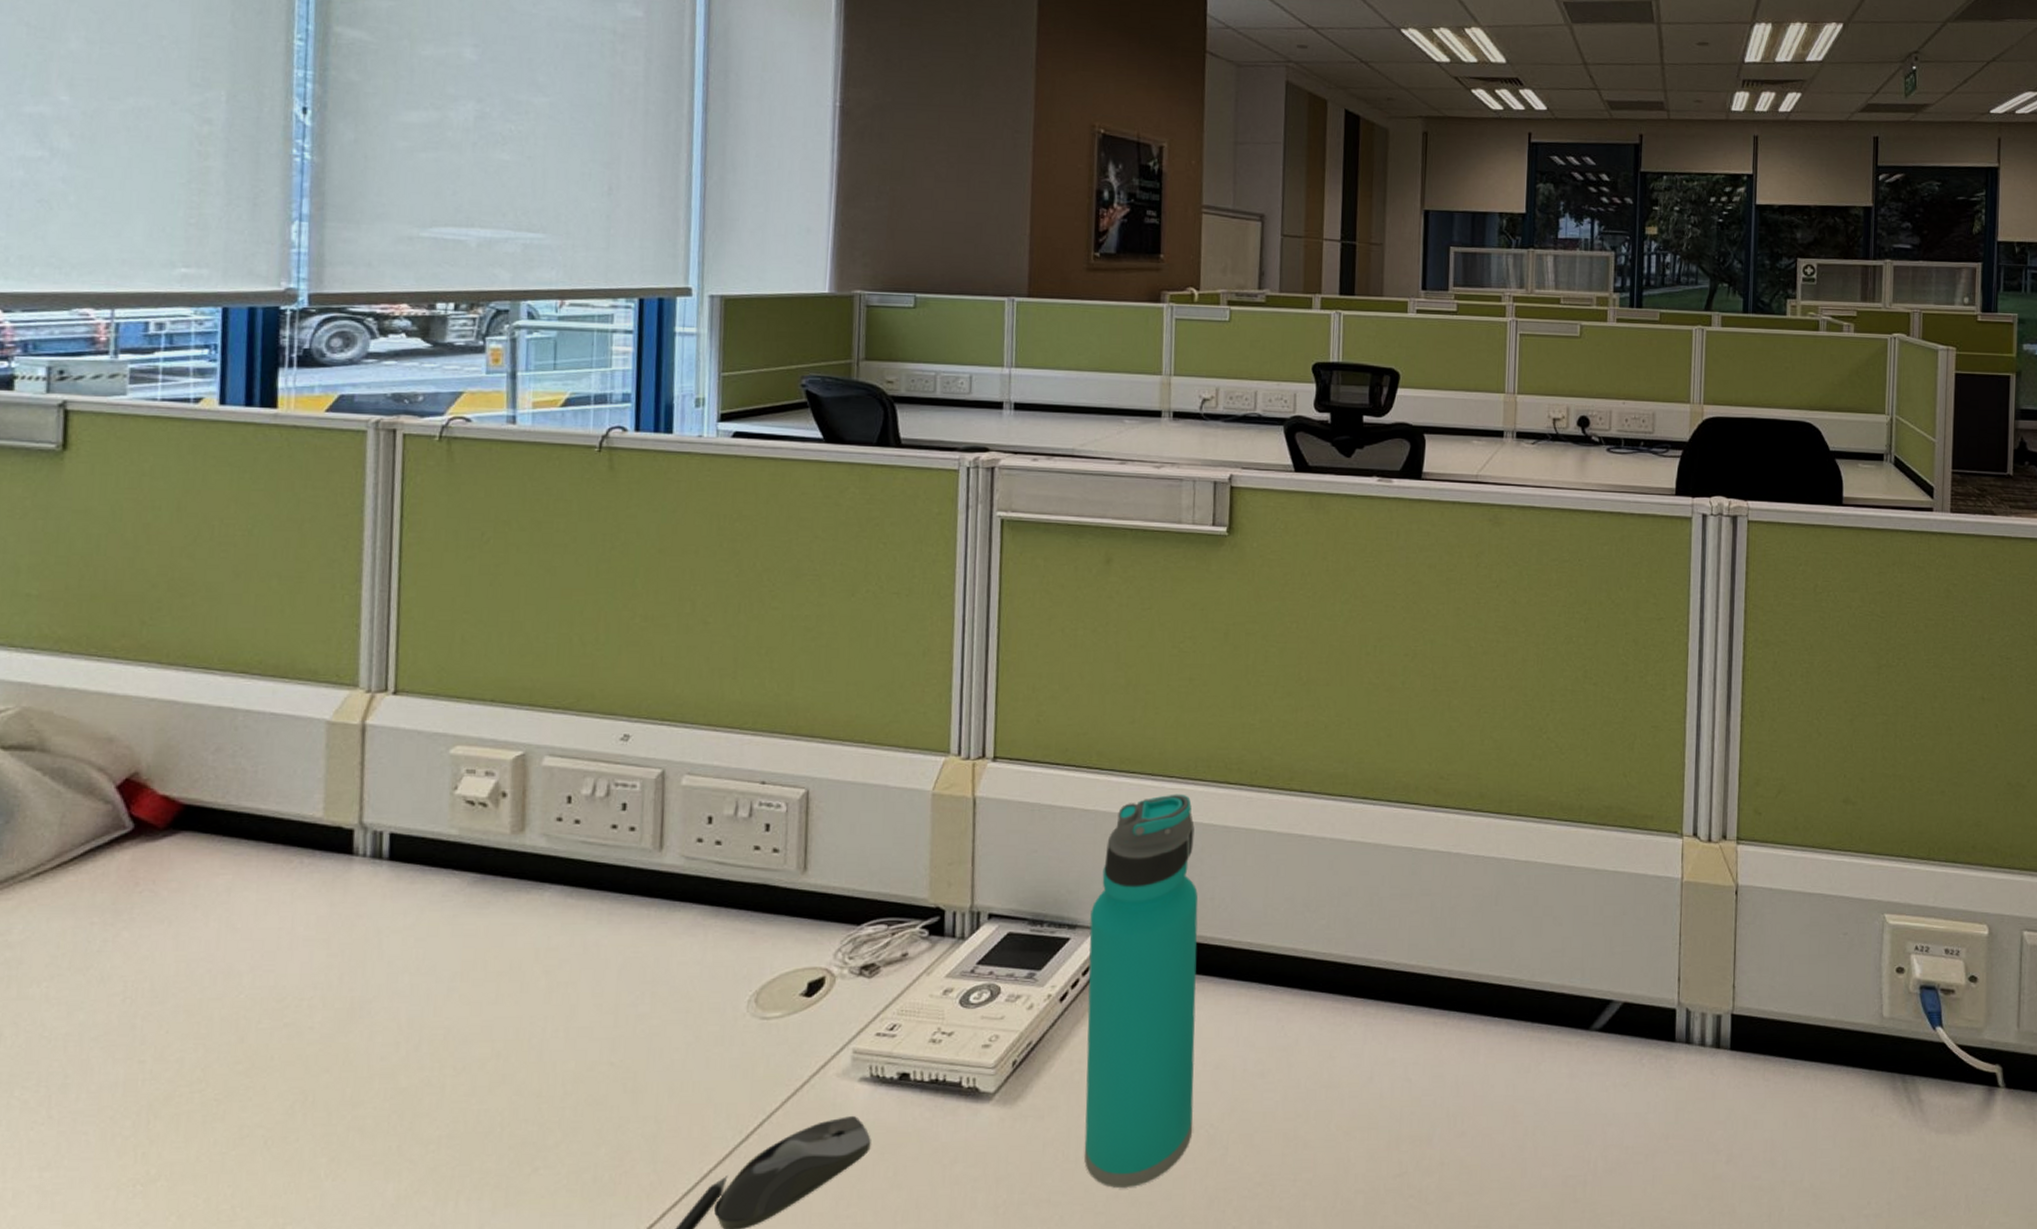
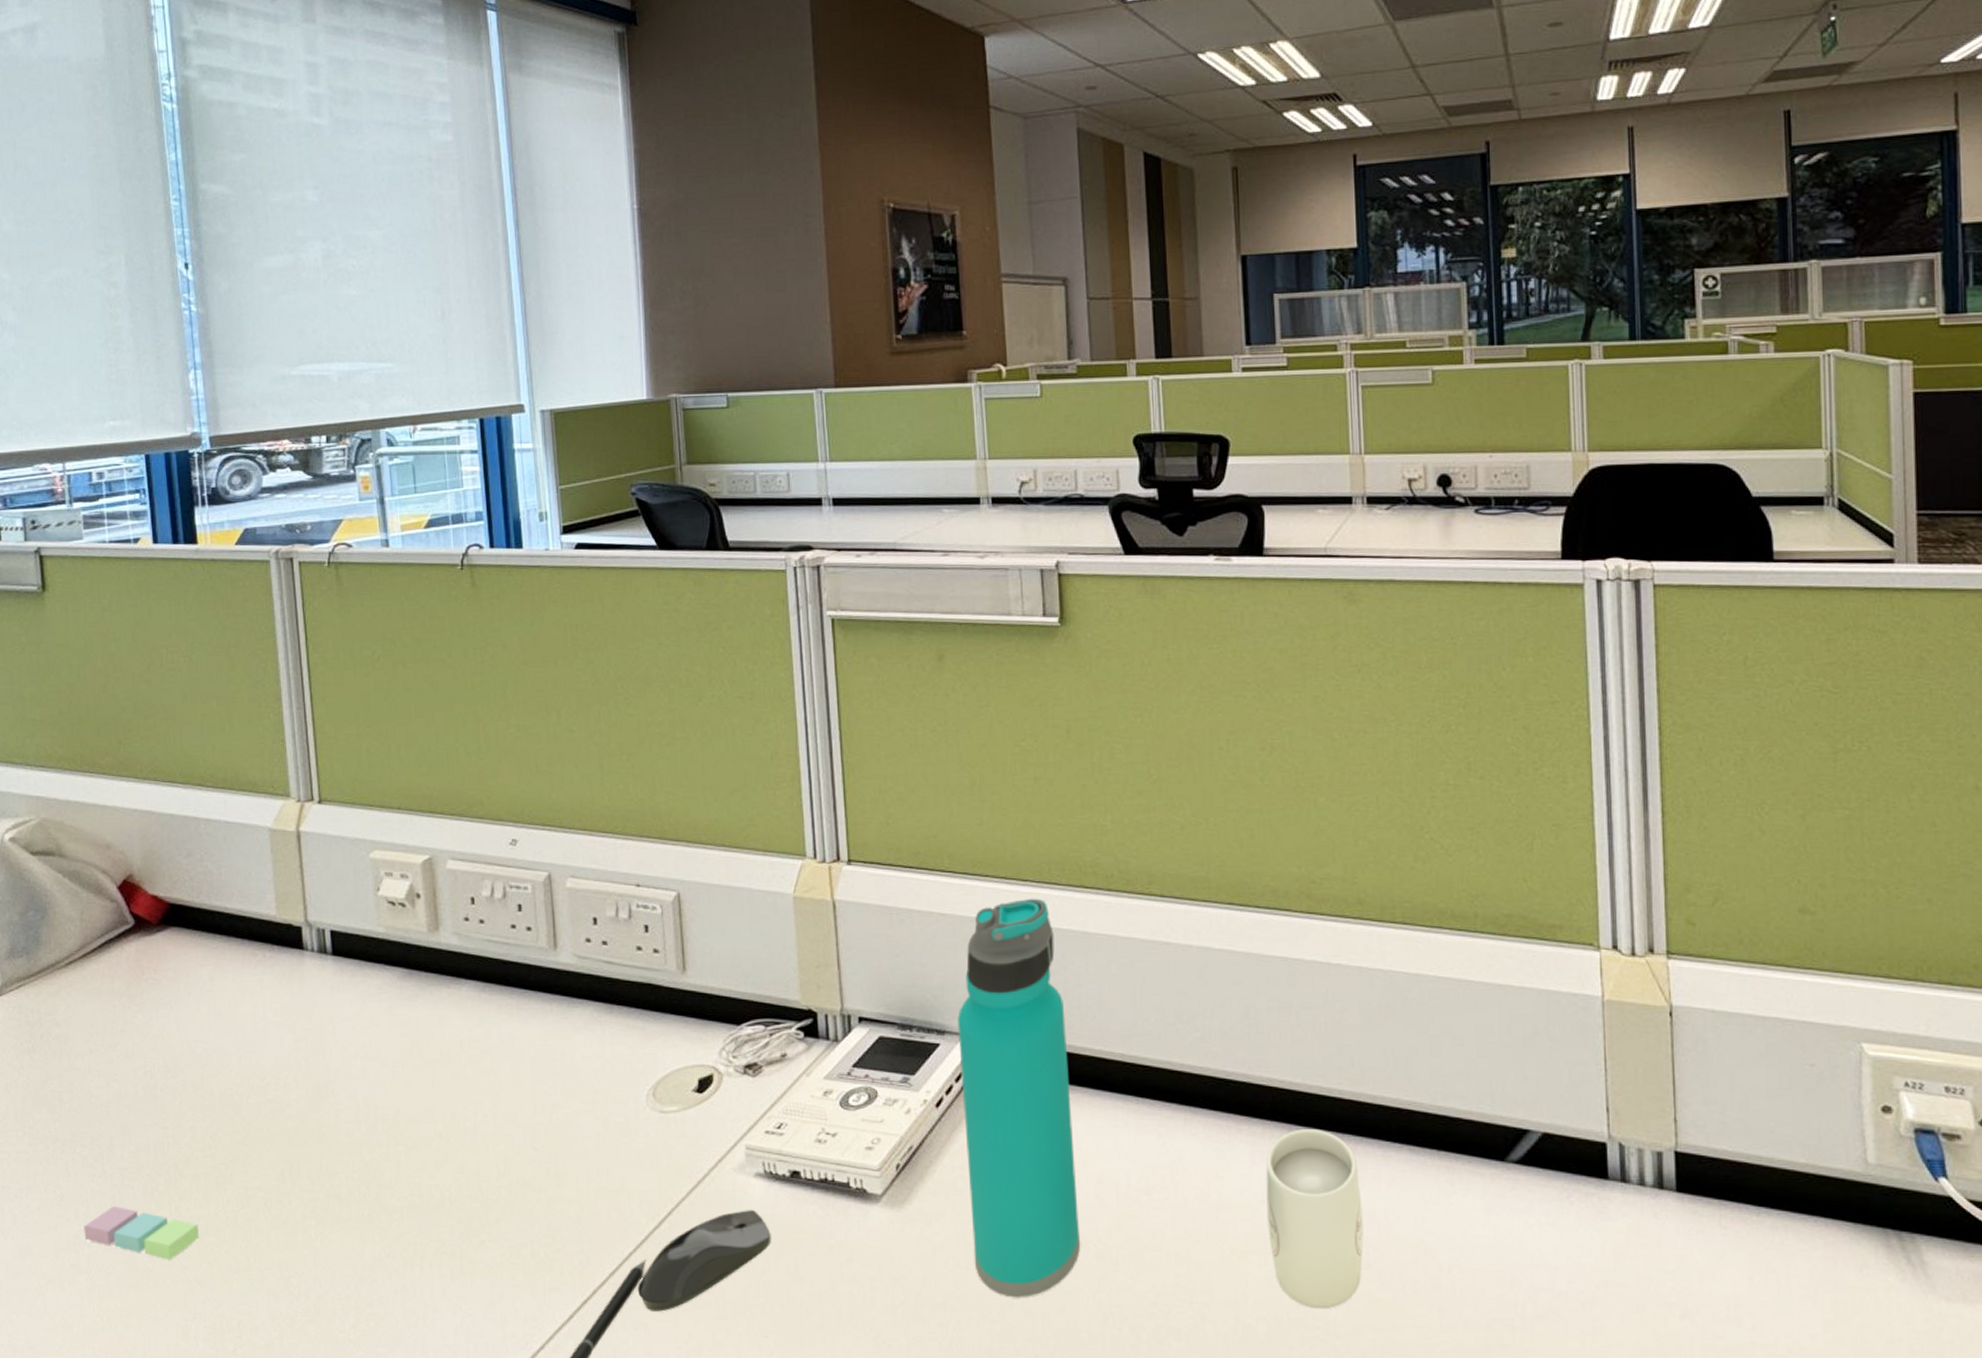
sticky notes: none [10,1157,171,1215] -> present [84,1206,199,1259]
mug: none [1373,1007,1461,1178] -> present [1265,1128,1364,1309]

